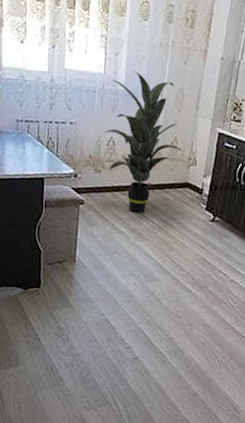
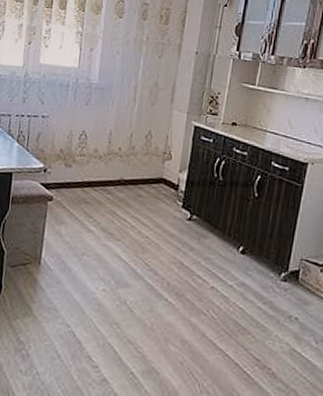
indoor plant: present [102,71,185,214] -> none [74,66,160,211]

